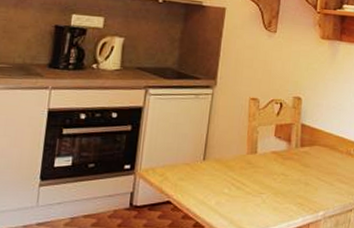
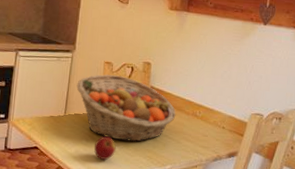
fruit basket: none [217,111,329,187] -> present [76,74,176,142]
apple: none [237,183,263,212] -> present [93,136,116,161]

